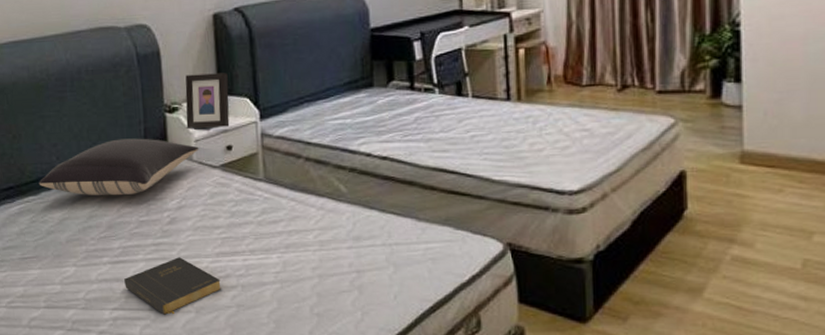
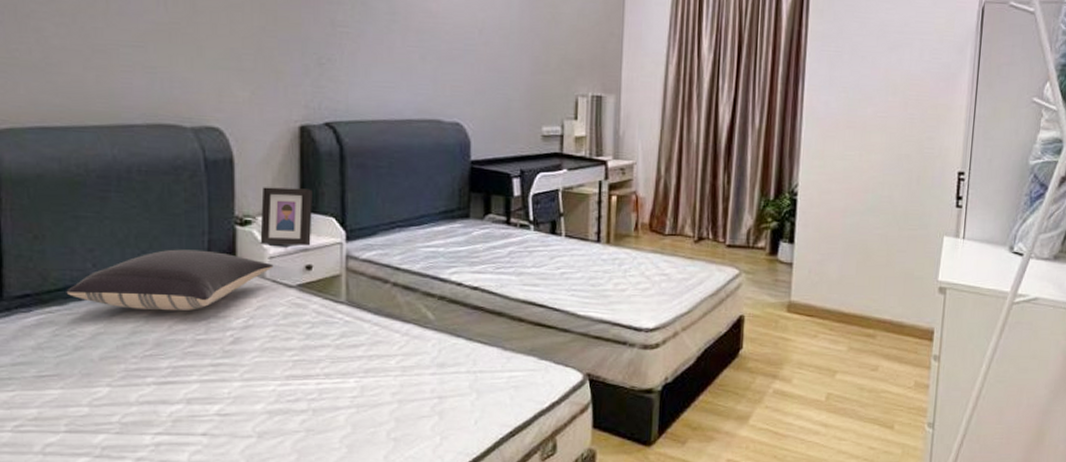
book: present [124,257,221,316] -> none [172,379,289,441]

